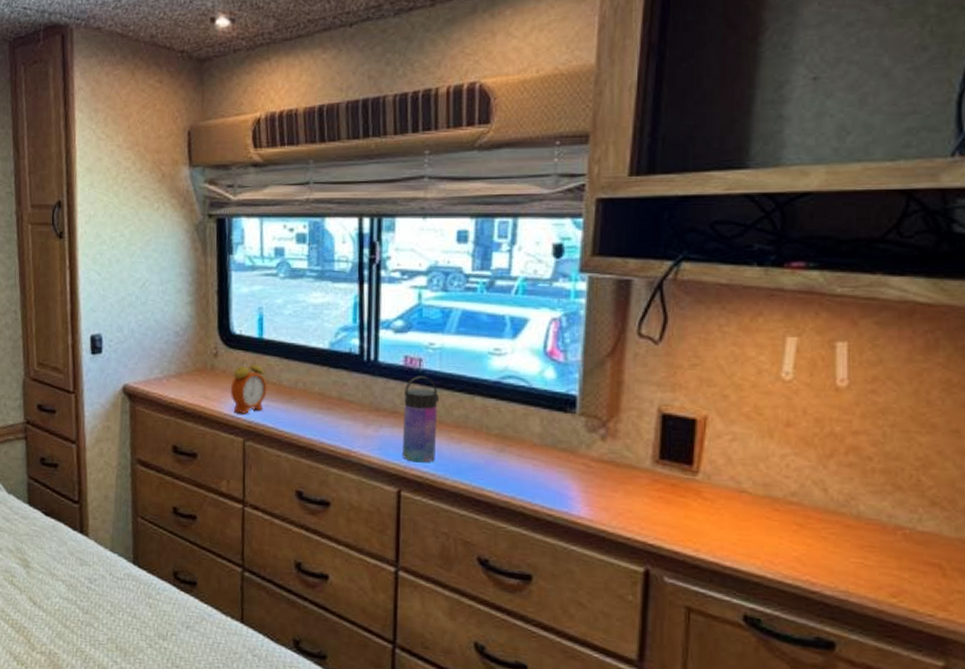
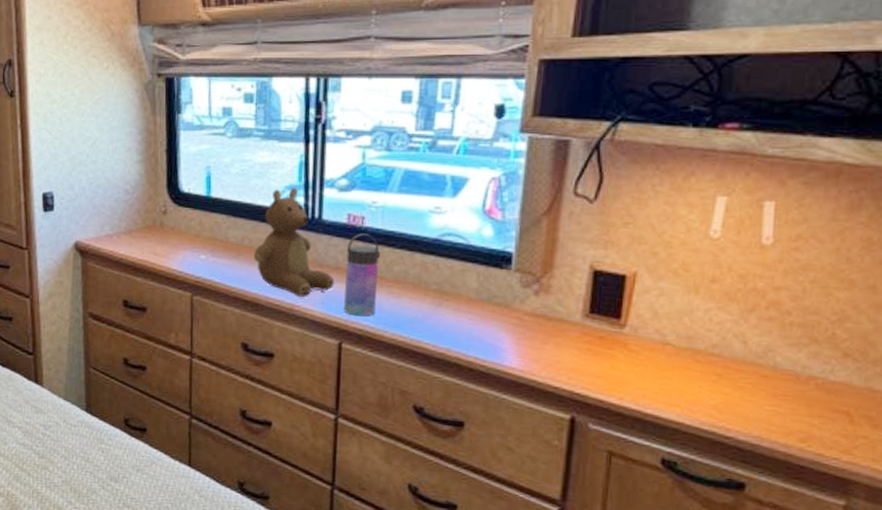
alarm clock: present [230,357,267,414] -> none [178,215,214,270]
teddy bear: none [307,328,392,443] -> present [253,187,335,297]

